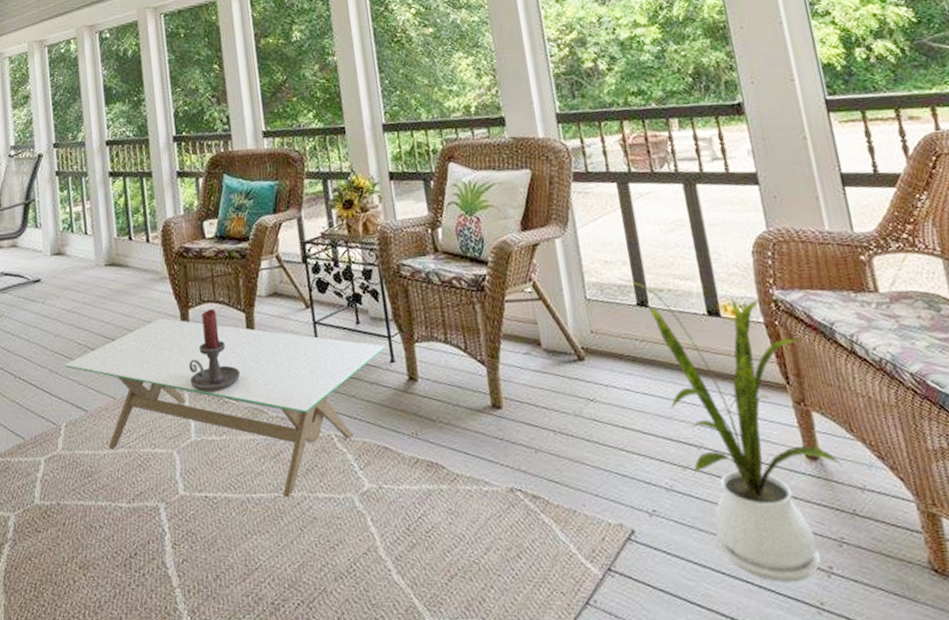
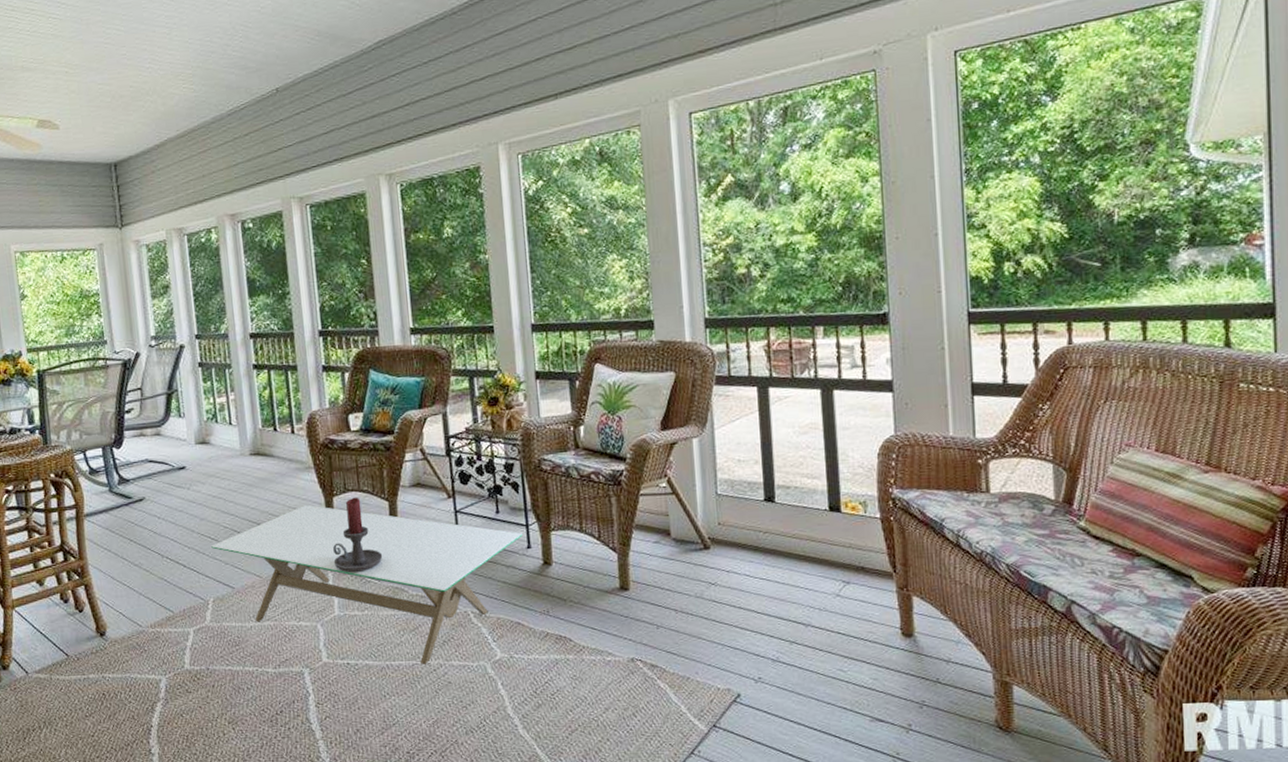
house plant: present [619,278,843,582] -> none [750,475,934,736]

